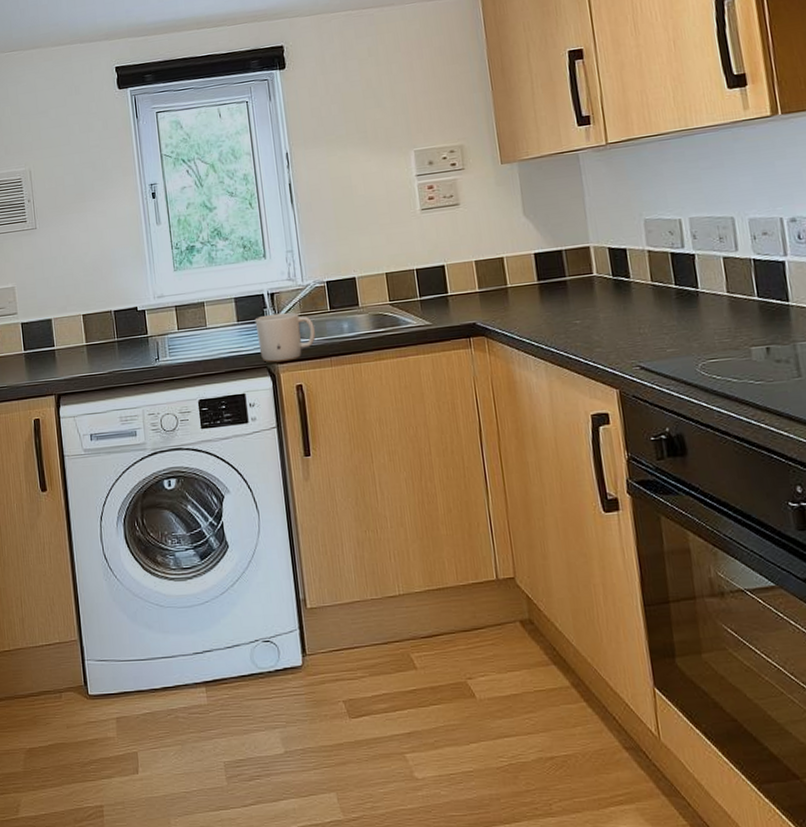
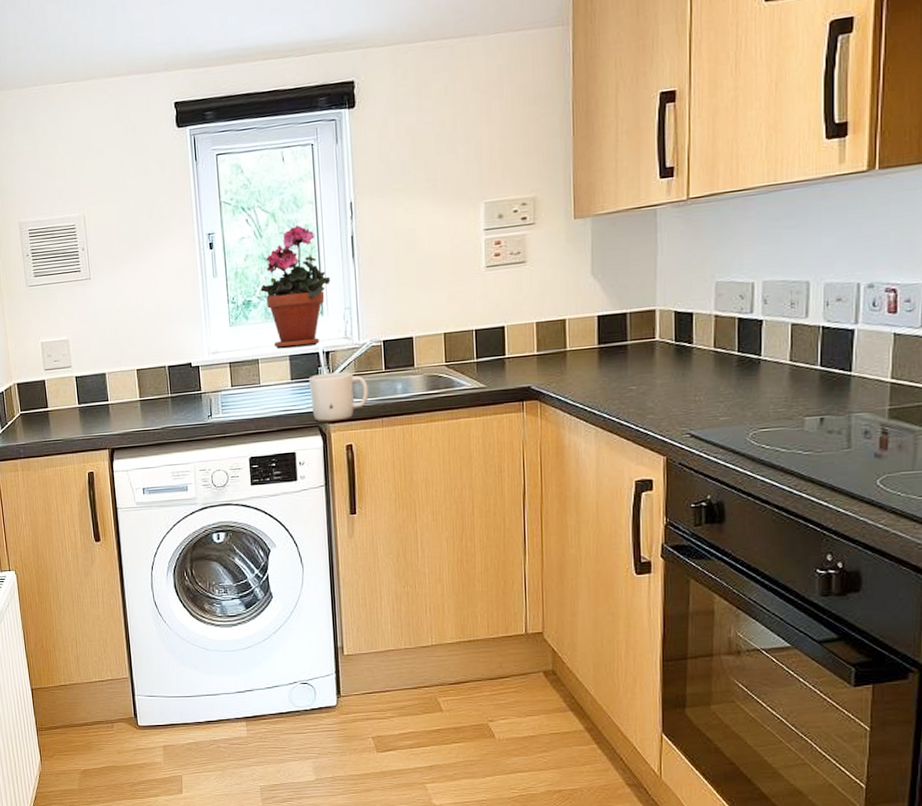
potted plant: none [203,174,271,292] -> present [260,225,331,350]

